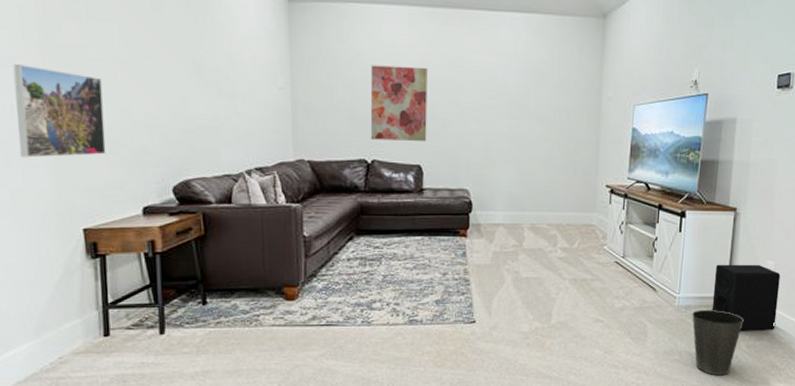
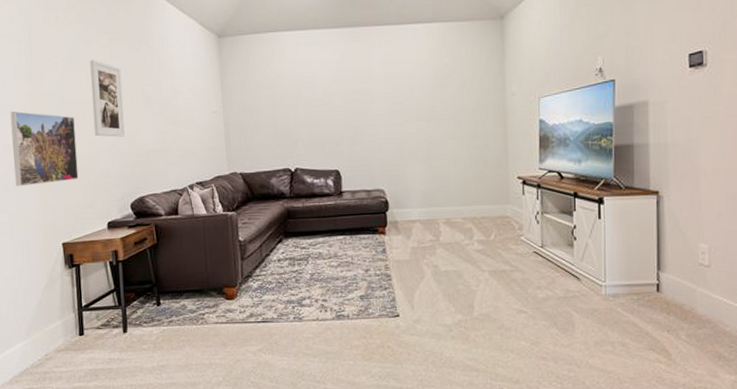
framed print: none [123,10,168,108] -> present [90,59,125,137]
wall art: present [370,65,427,141] -> none [290,81,343,150]
waste basket: present [692,310,745,376] -> none [621,298,681,368]
speaker: present [712,264,781,331] -> none [642,248,717,319]

